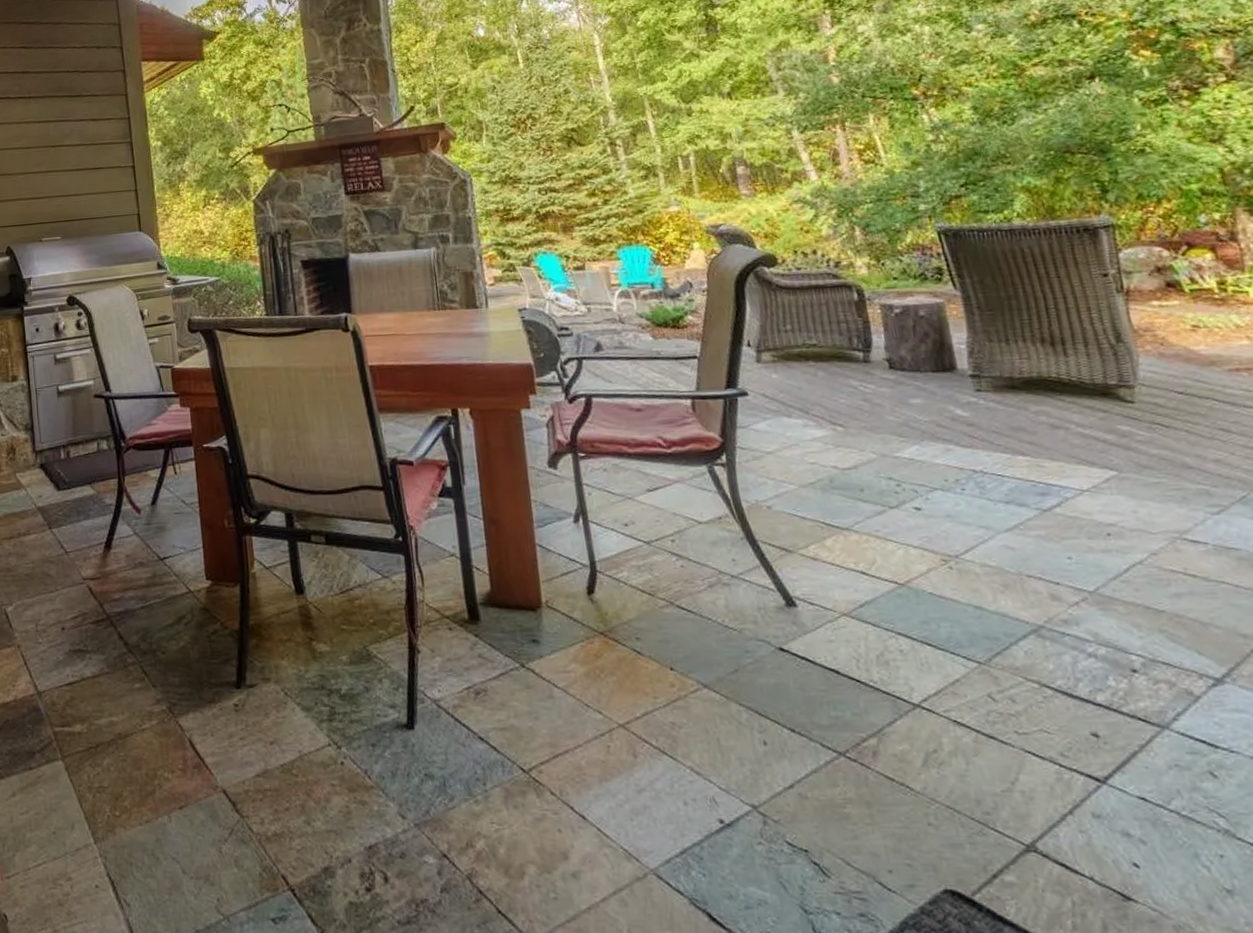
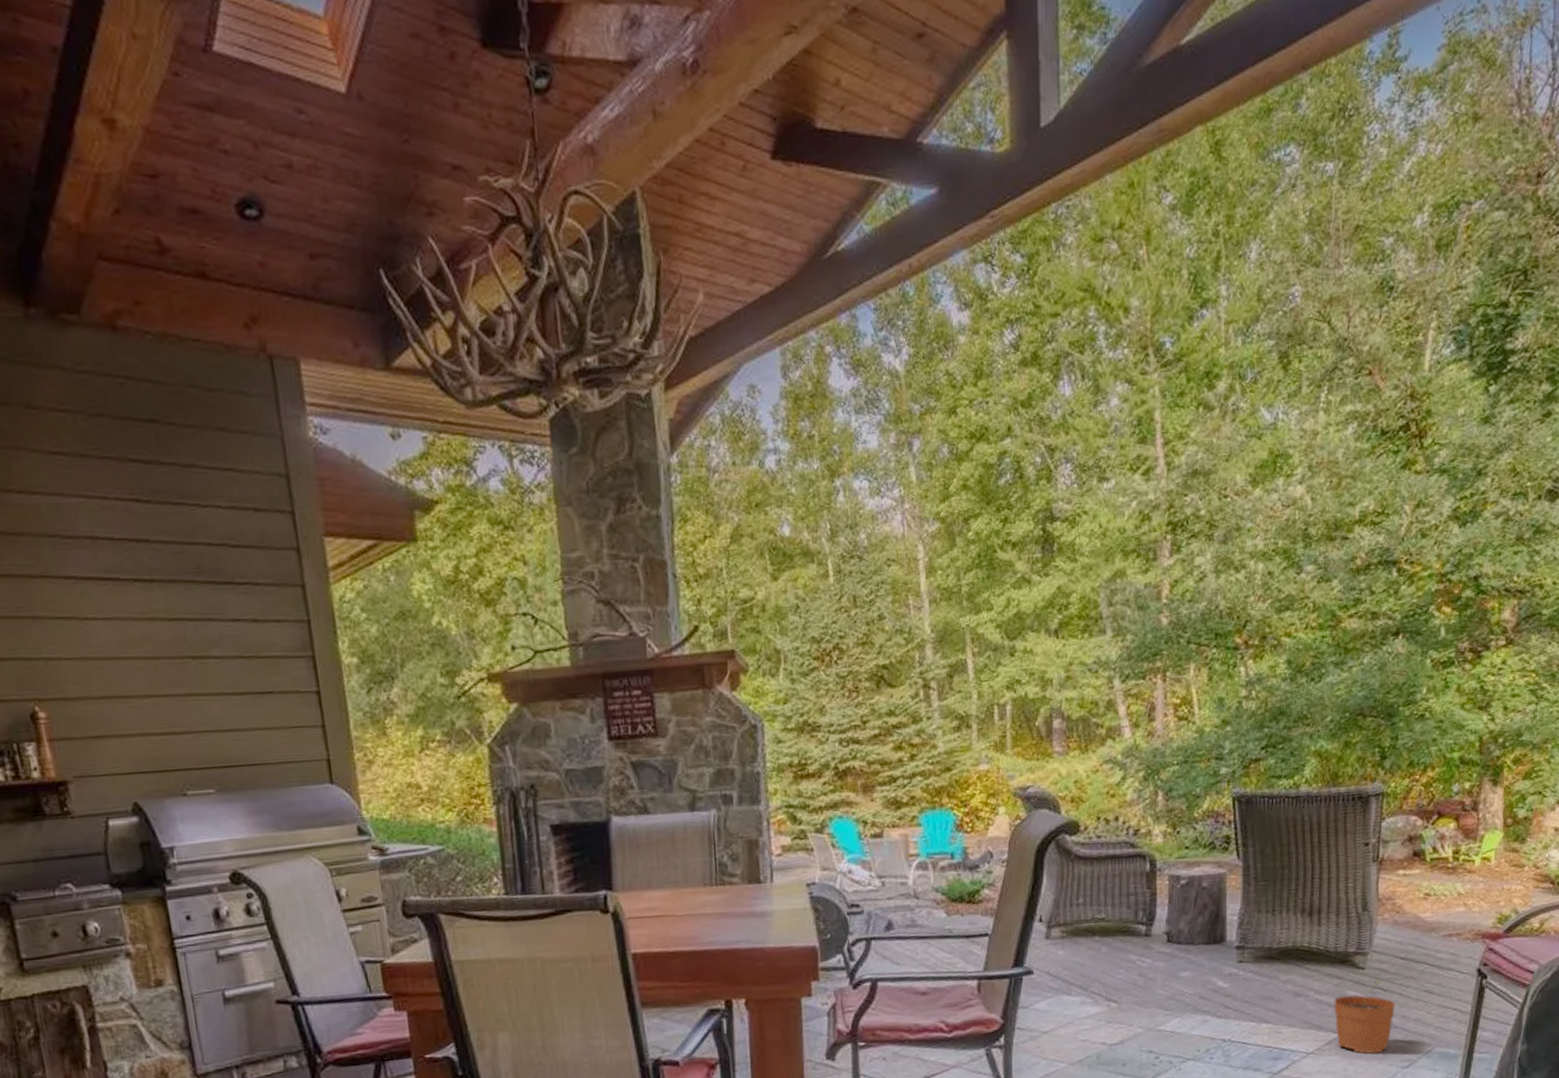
plant pot: none [1102,415,1187,496] -> present [1334,979,1396,1054]

